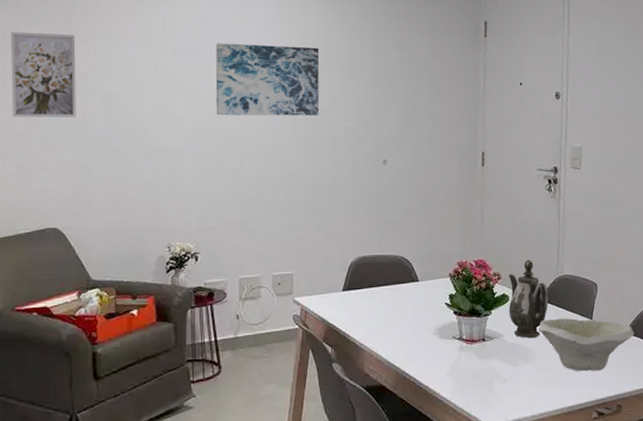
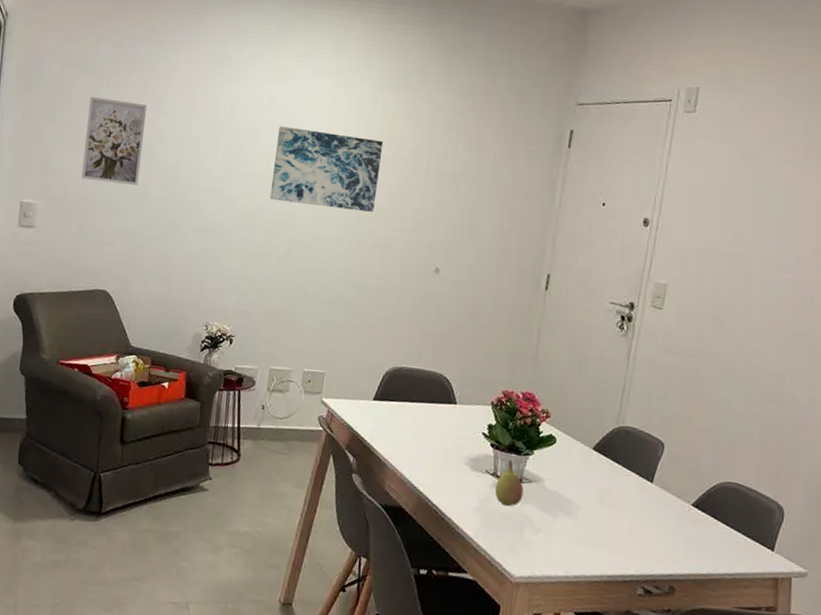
fruit: none [462,323,488,365] -> present [494,460,524,507]
teapot: present [508,259,549,338] -> none [553,401,604,490]
bowl: present [538,318,635,372] -> none [585,472,703,543]

